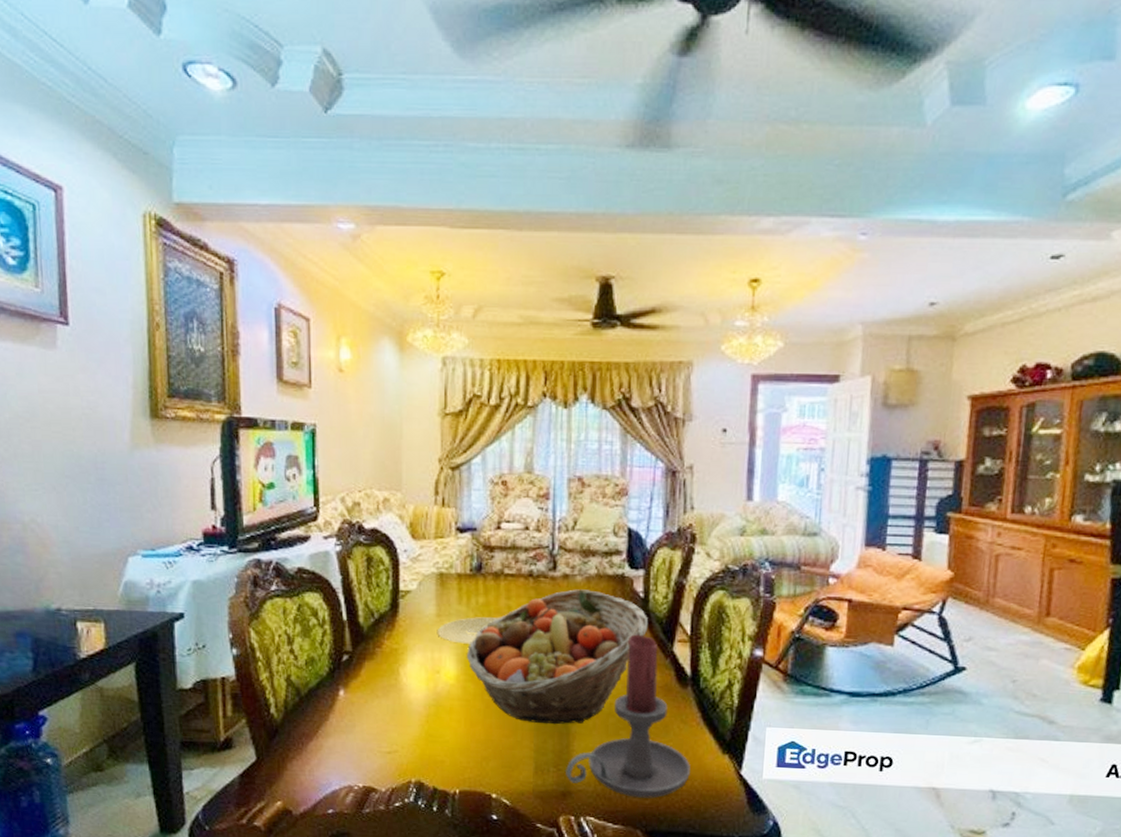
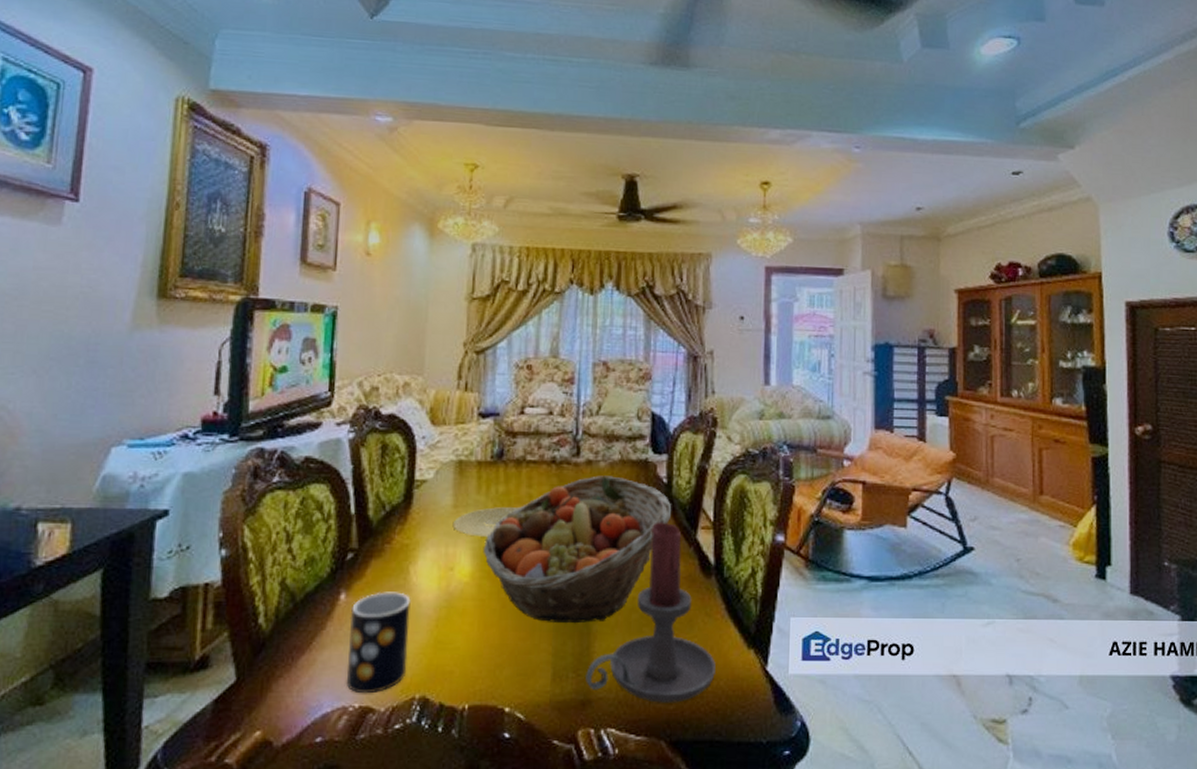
mug: none [349,690,403,776] -> present [347,592,411,694]

